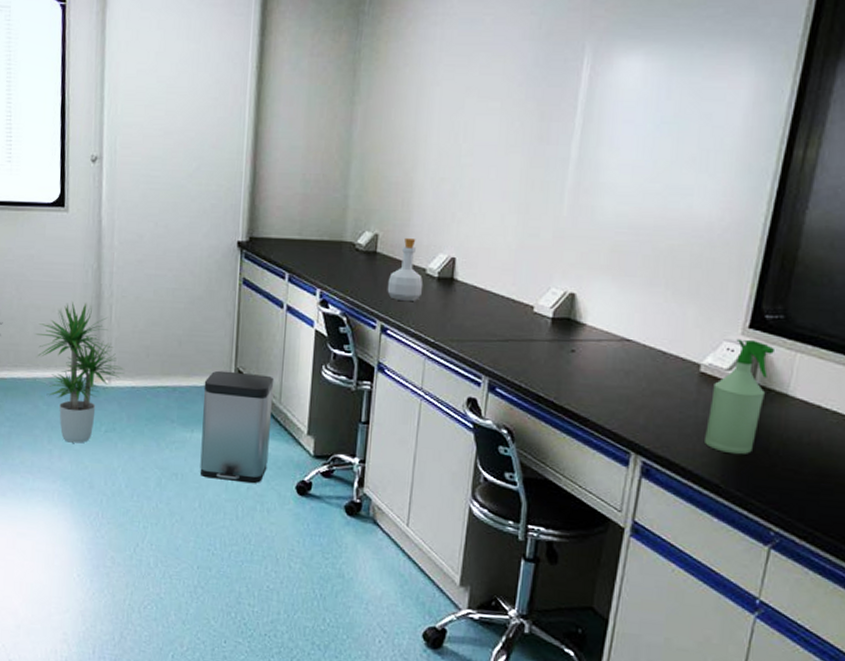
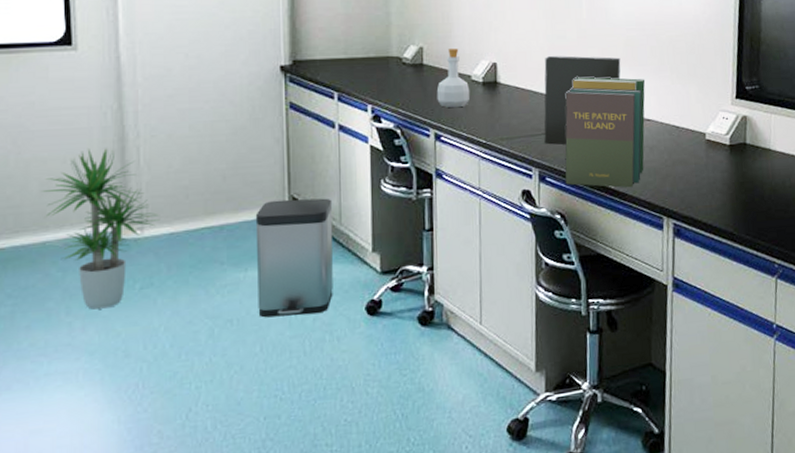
binder: none [499,256,603,355] -> present [544,56,621,145]
books: none [517,282,631,414] -> present [565,77,646,188]
spray bottle: present [703,338,774,455] -> none [716,107,756,205]

